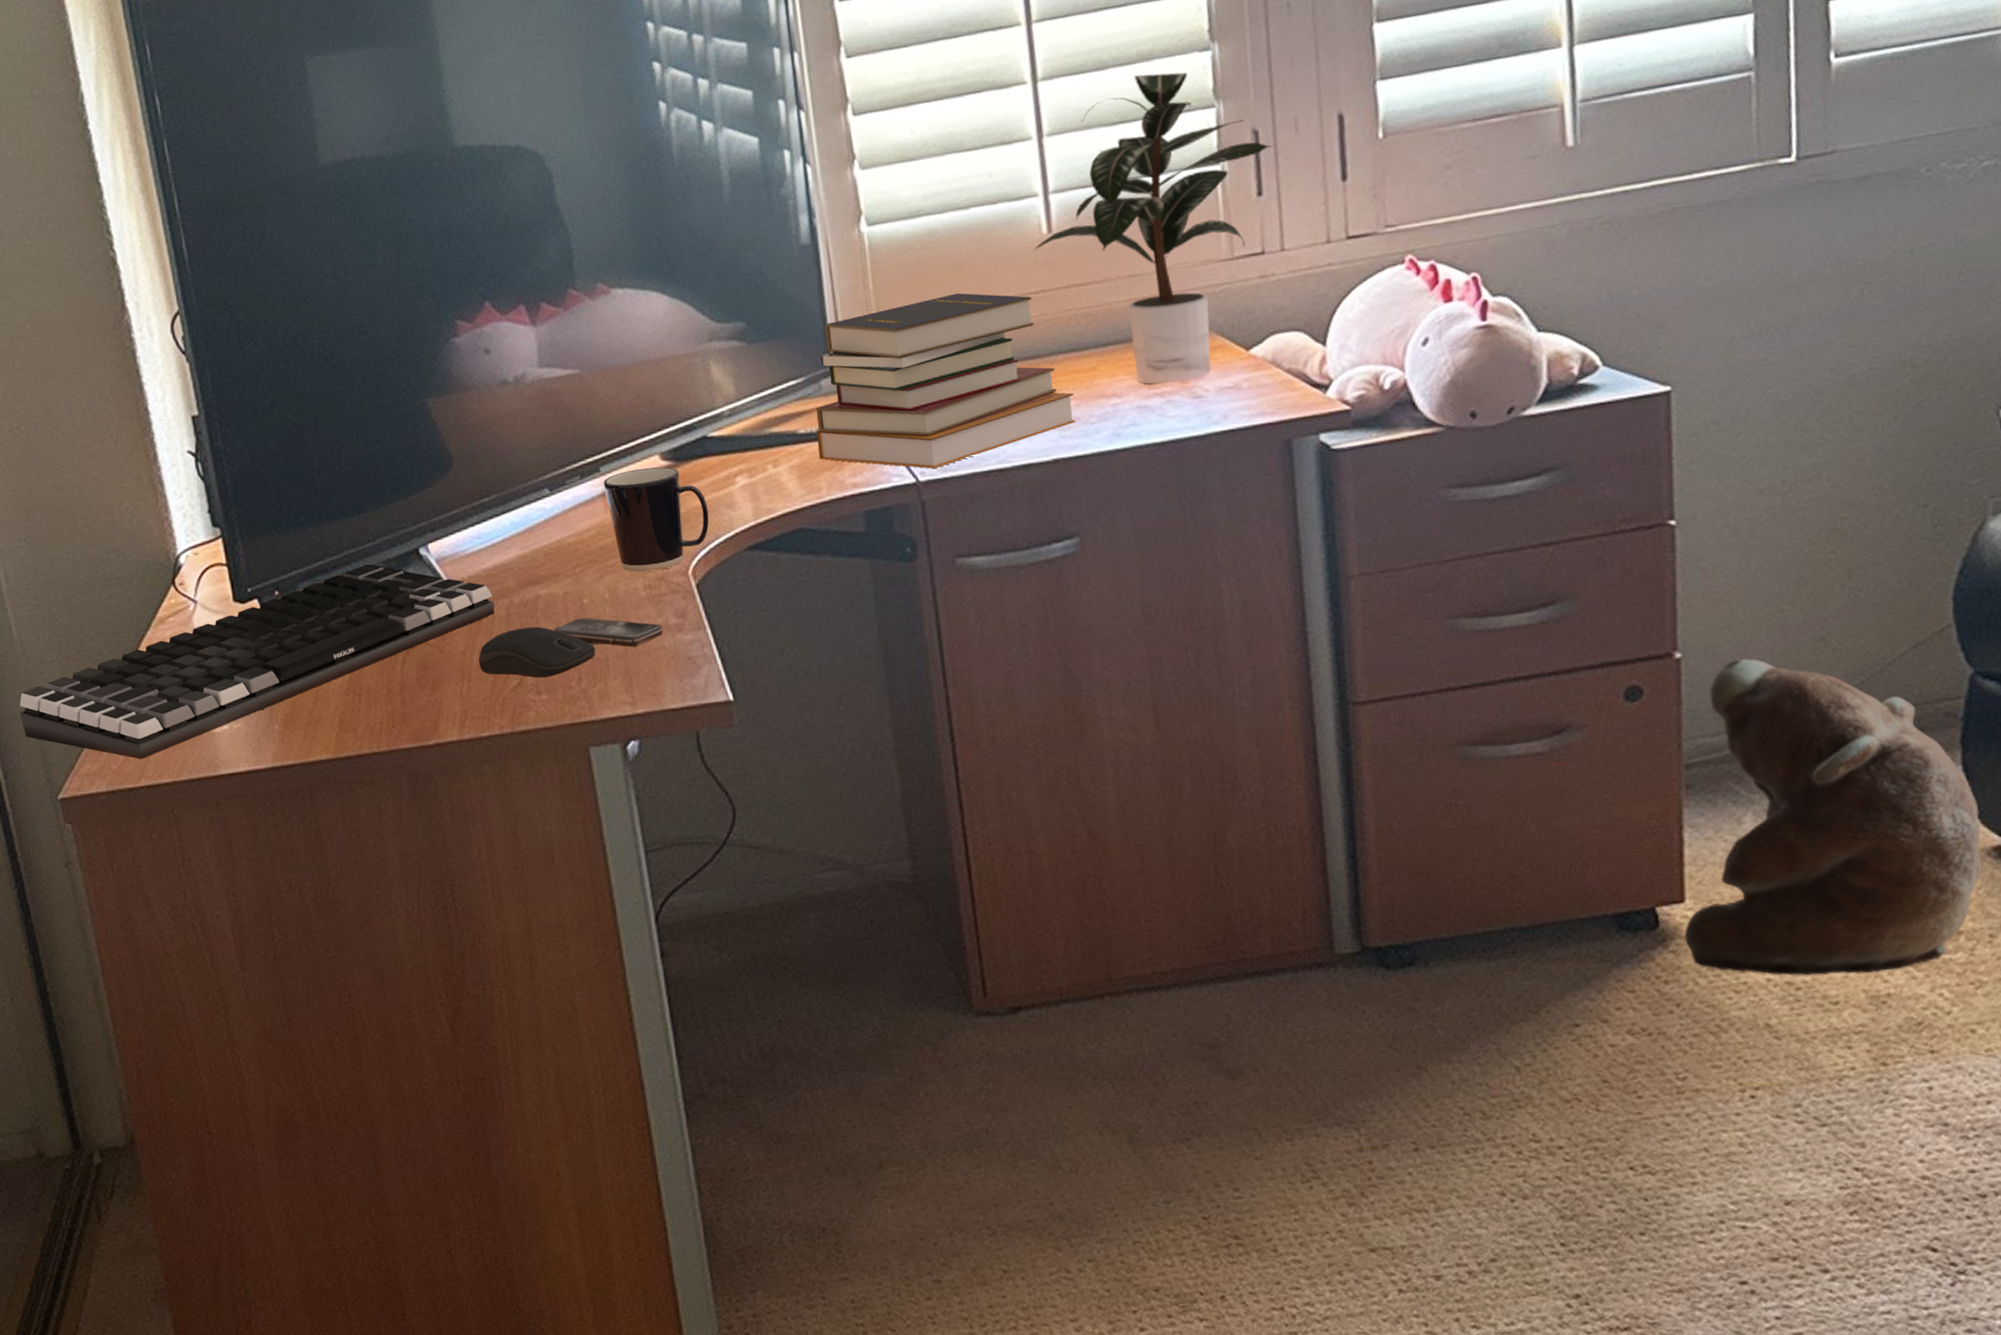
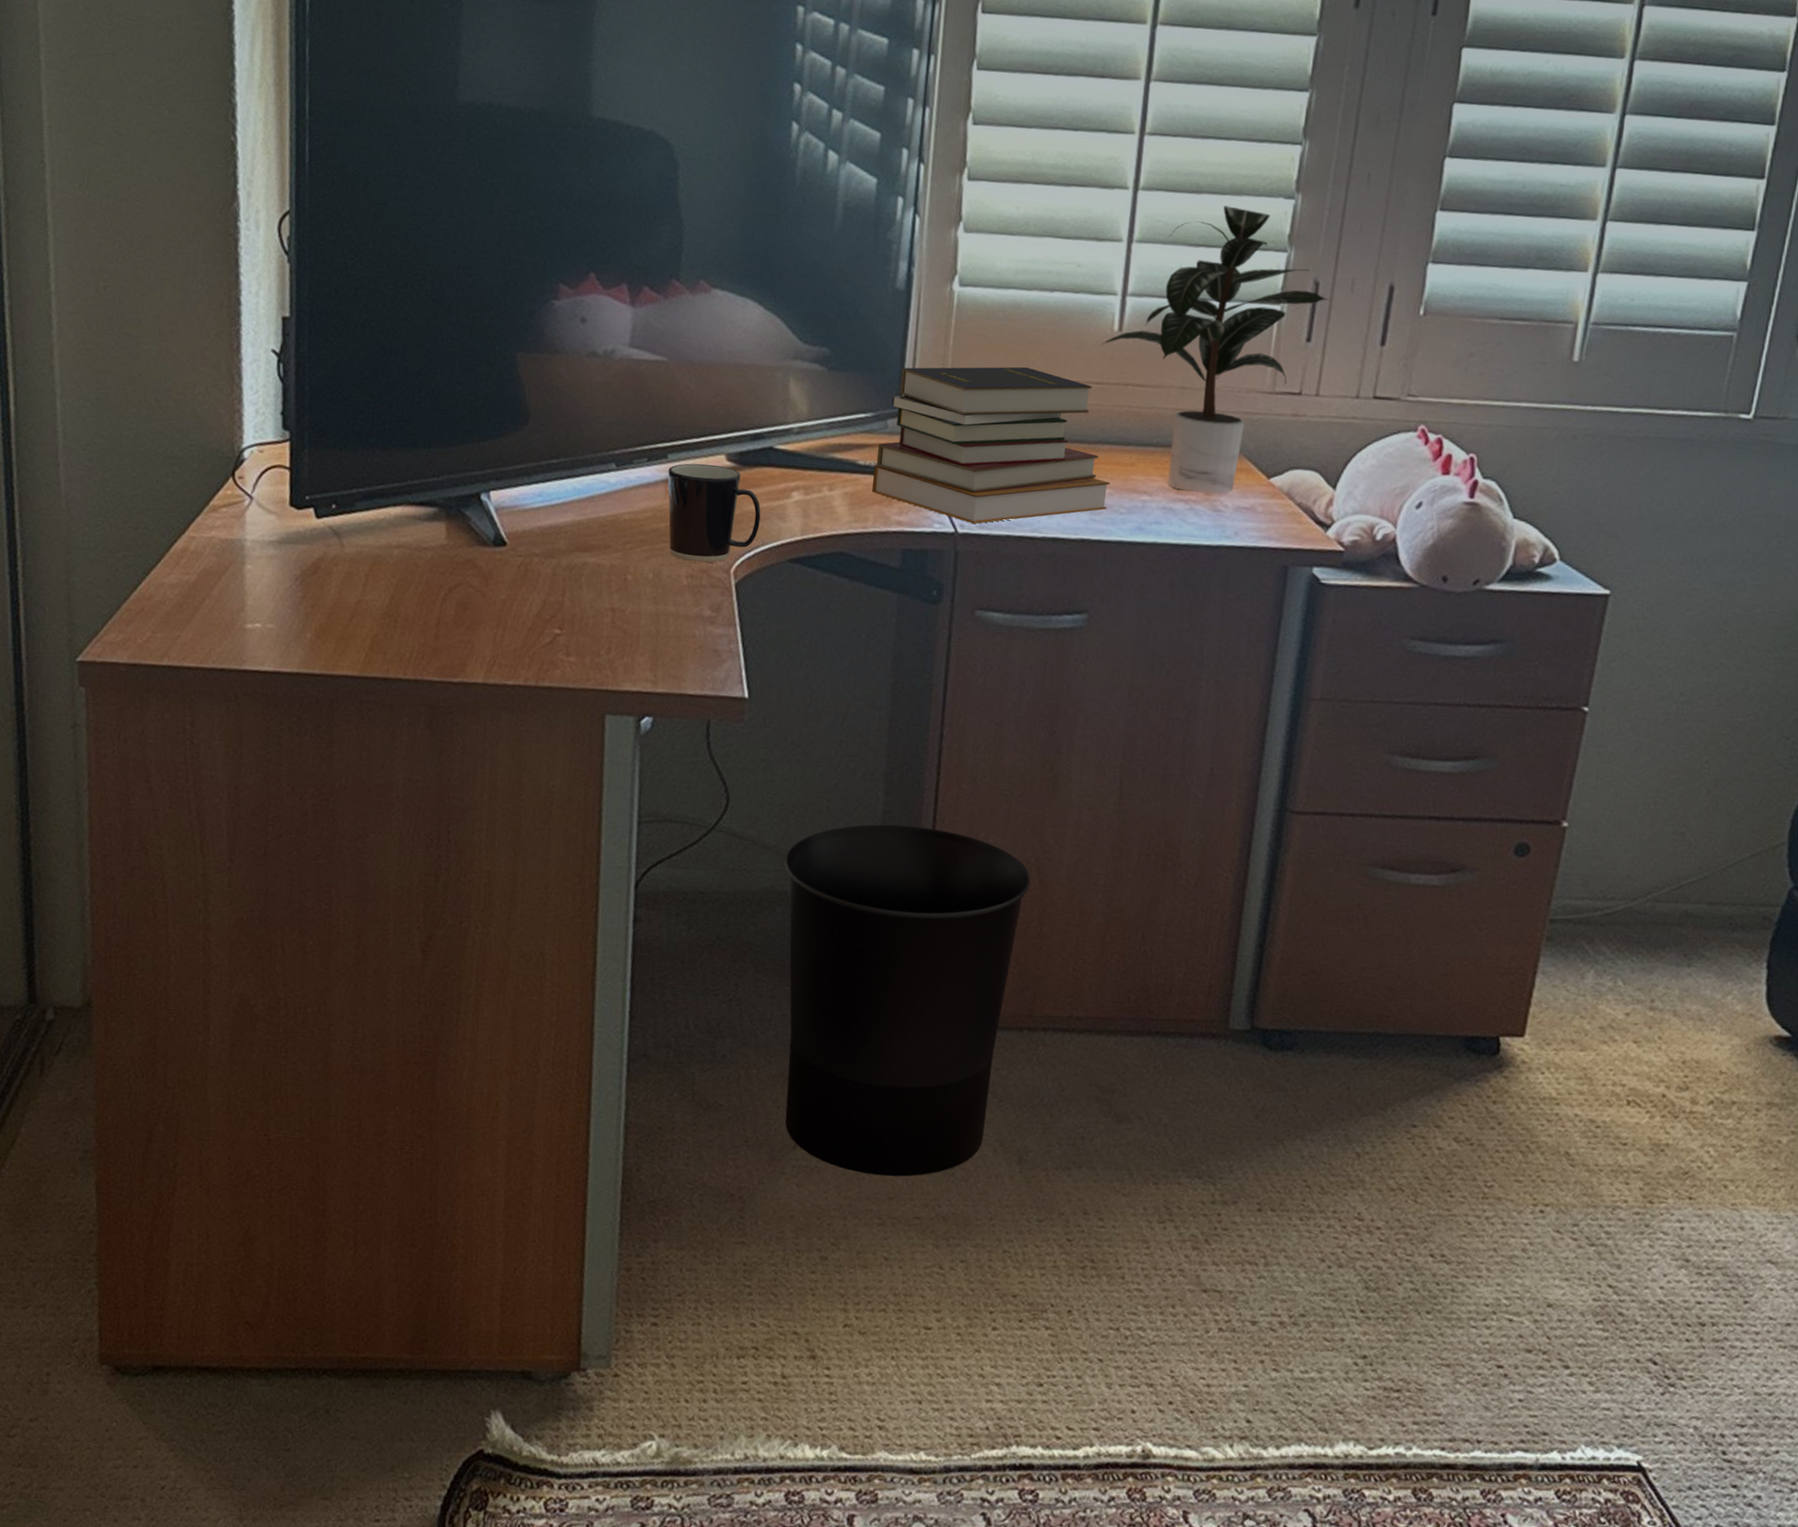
computer keyboard: present [19,564,495,760] -> none [52,498,543,640]
computer mouse: present [478,626,596,678] -> none [516,589,630,642]
mobile phone: present [554,617,664,648] -> none [594,592,697,631]
waste bin: none [807,798,1085,1183] -> present [784,824,1031,1177]
stuffed animal: present [1684,658,1983,976] -> none [1517,837,1772,1125]

